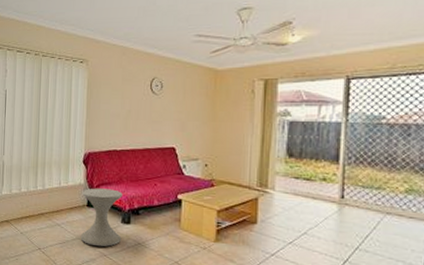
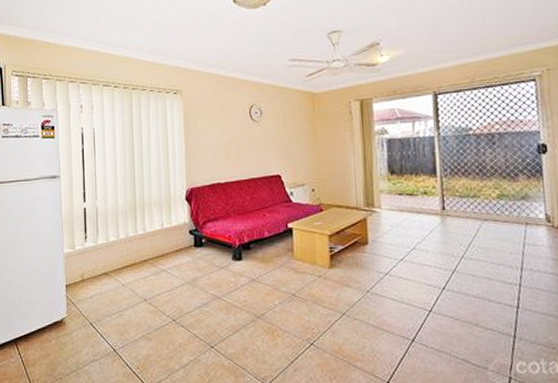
side table: present [80,188,122,247] -> none [187,225,233,288]

